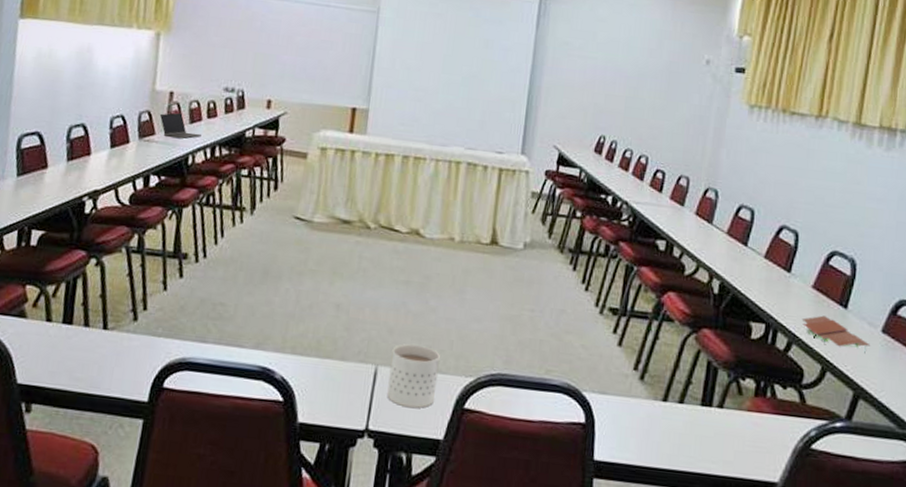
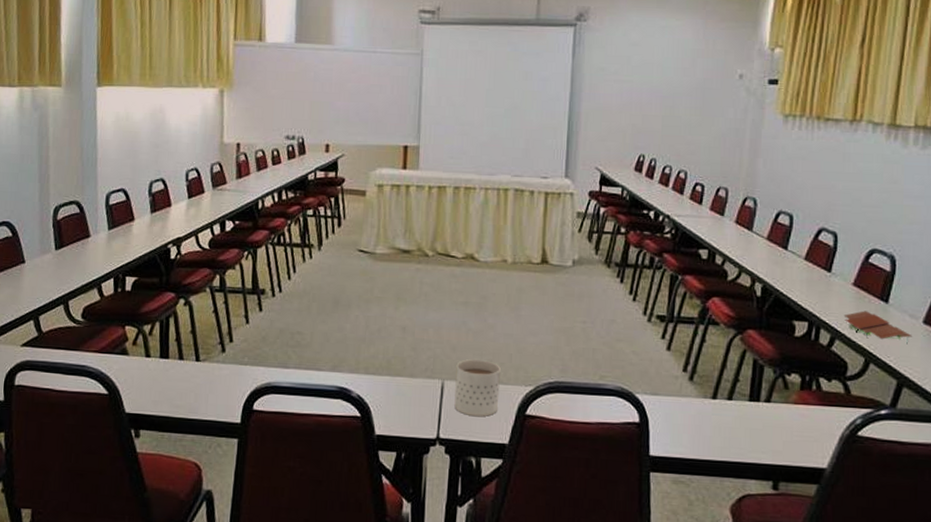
laptop computer: present [159,112,203,139] -> none [229,162,269,186]

